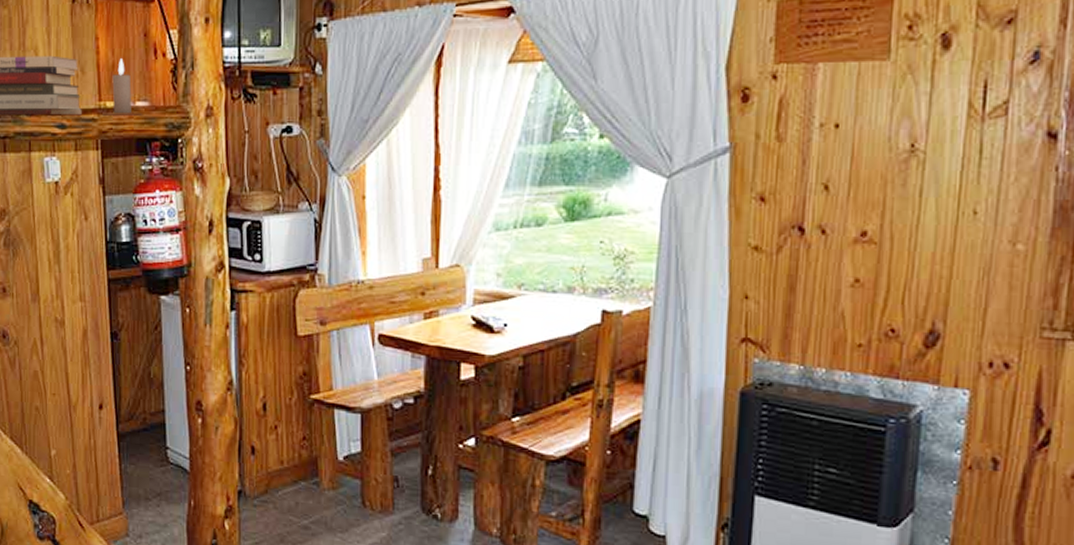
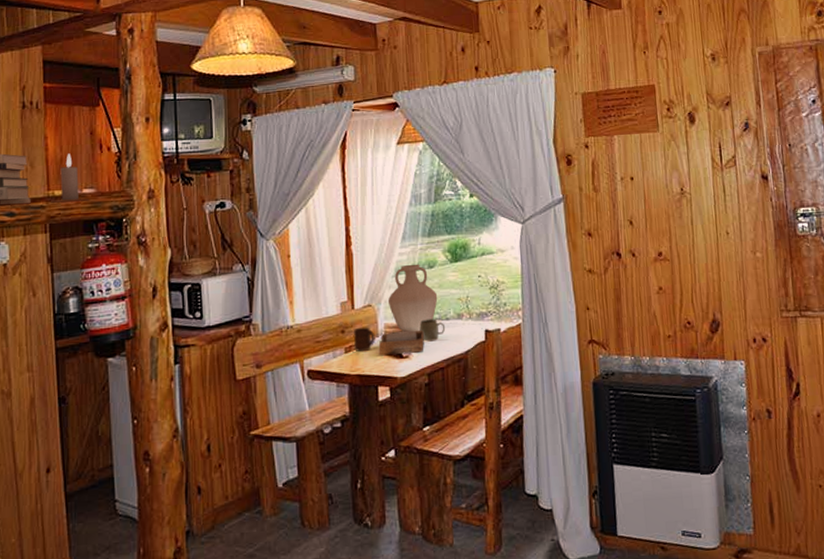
cup: none [436,290,462,320] -> present [354,327,375,352]
napkin holder: none [464,300,522,329] -> present [378,330,424,356]
vase: none [481,219,544,304] -> present [389,264,438,332]
mug: none [518,289,551,317] -> present [419,318,446,342]

